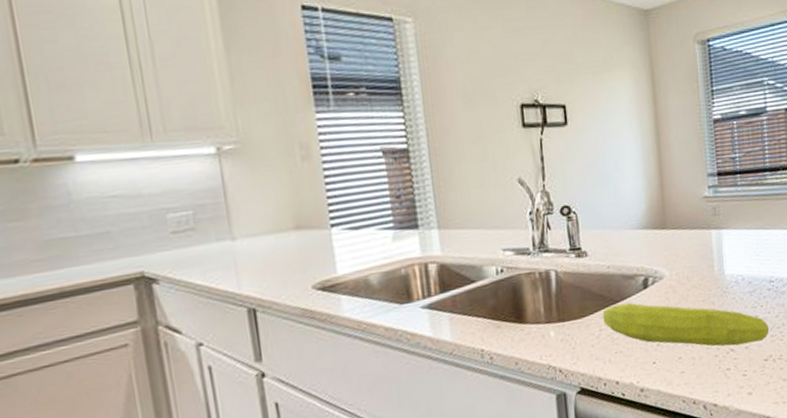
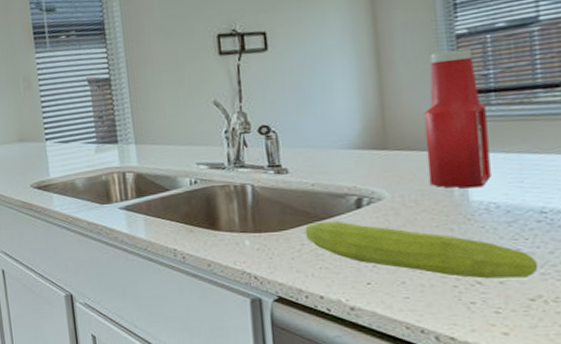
ketchup bottle: none [692,133,739,264] -> present [423,49,491,189]

